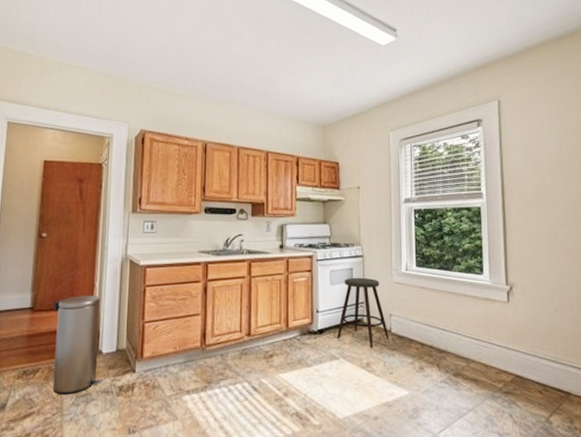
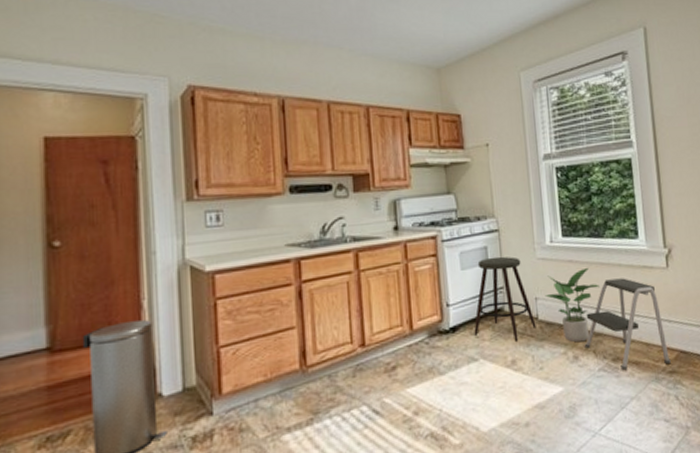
potted plant: none [398,294,446,356] -> present [545,267,600,343]
step stool: none [429,306,507,386] -> present [584,278,671,371]

